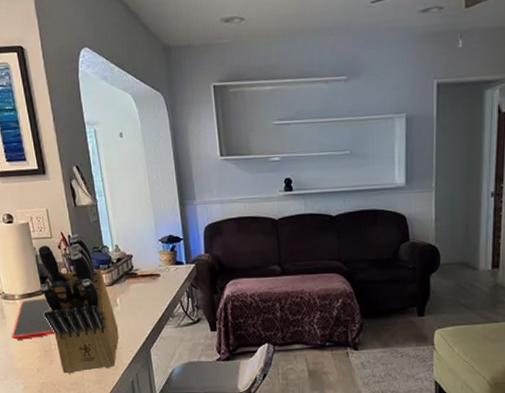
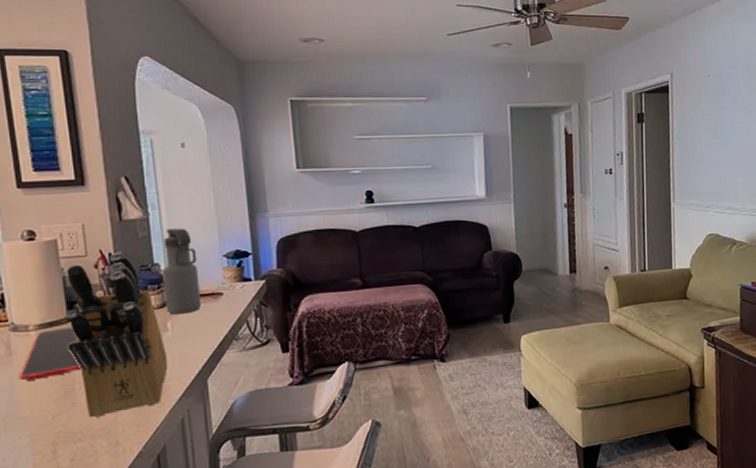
water bottle: none [110,214,143,292] -> present [161,228,202,315]

